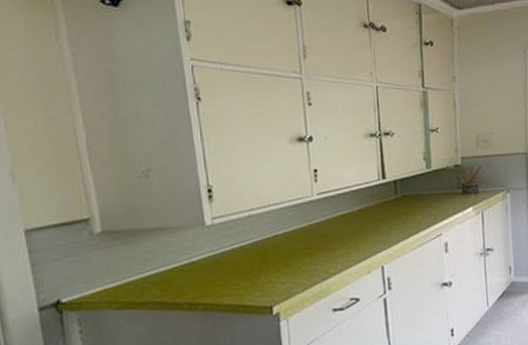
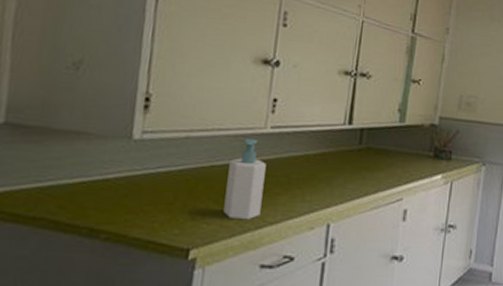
soap bottle: none [289,206,324,276] -> present [223,138,266,221]

